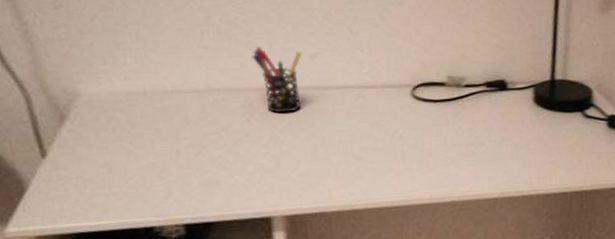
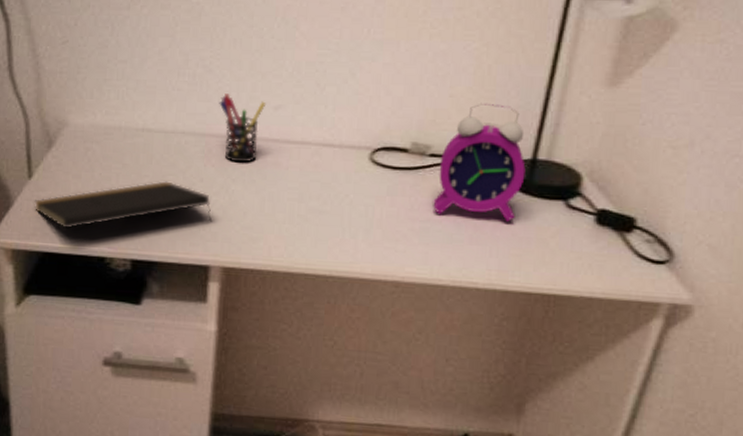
notepad: none [54,140,267,205] -> present [34,181,213,229]
alarm clock: none [474,35,548,137] -> present [433,102,526,222]

